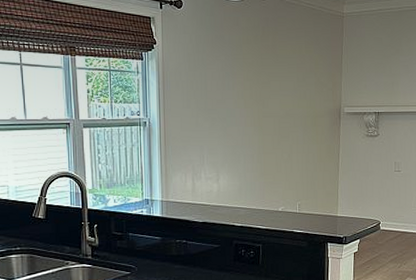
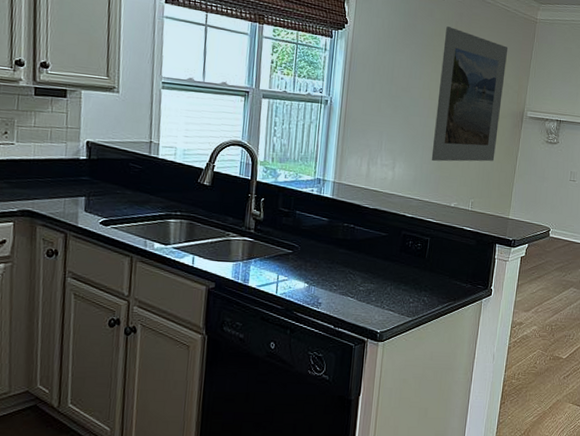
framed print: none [253,33,318,169] -> present [431,26,509,162]

